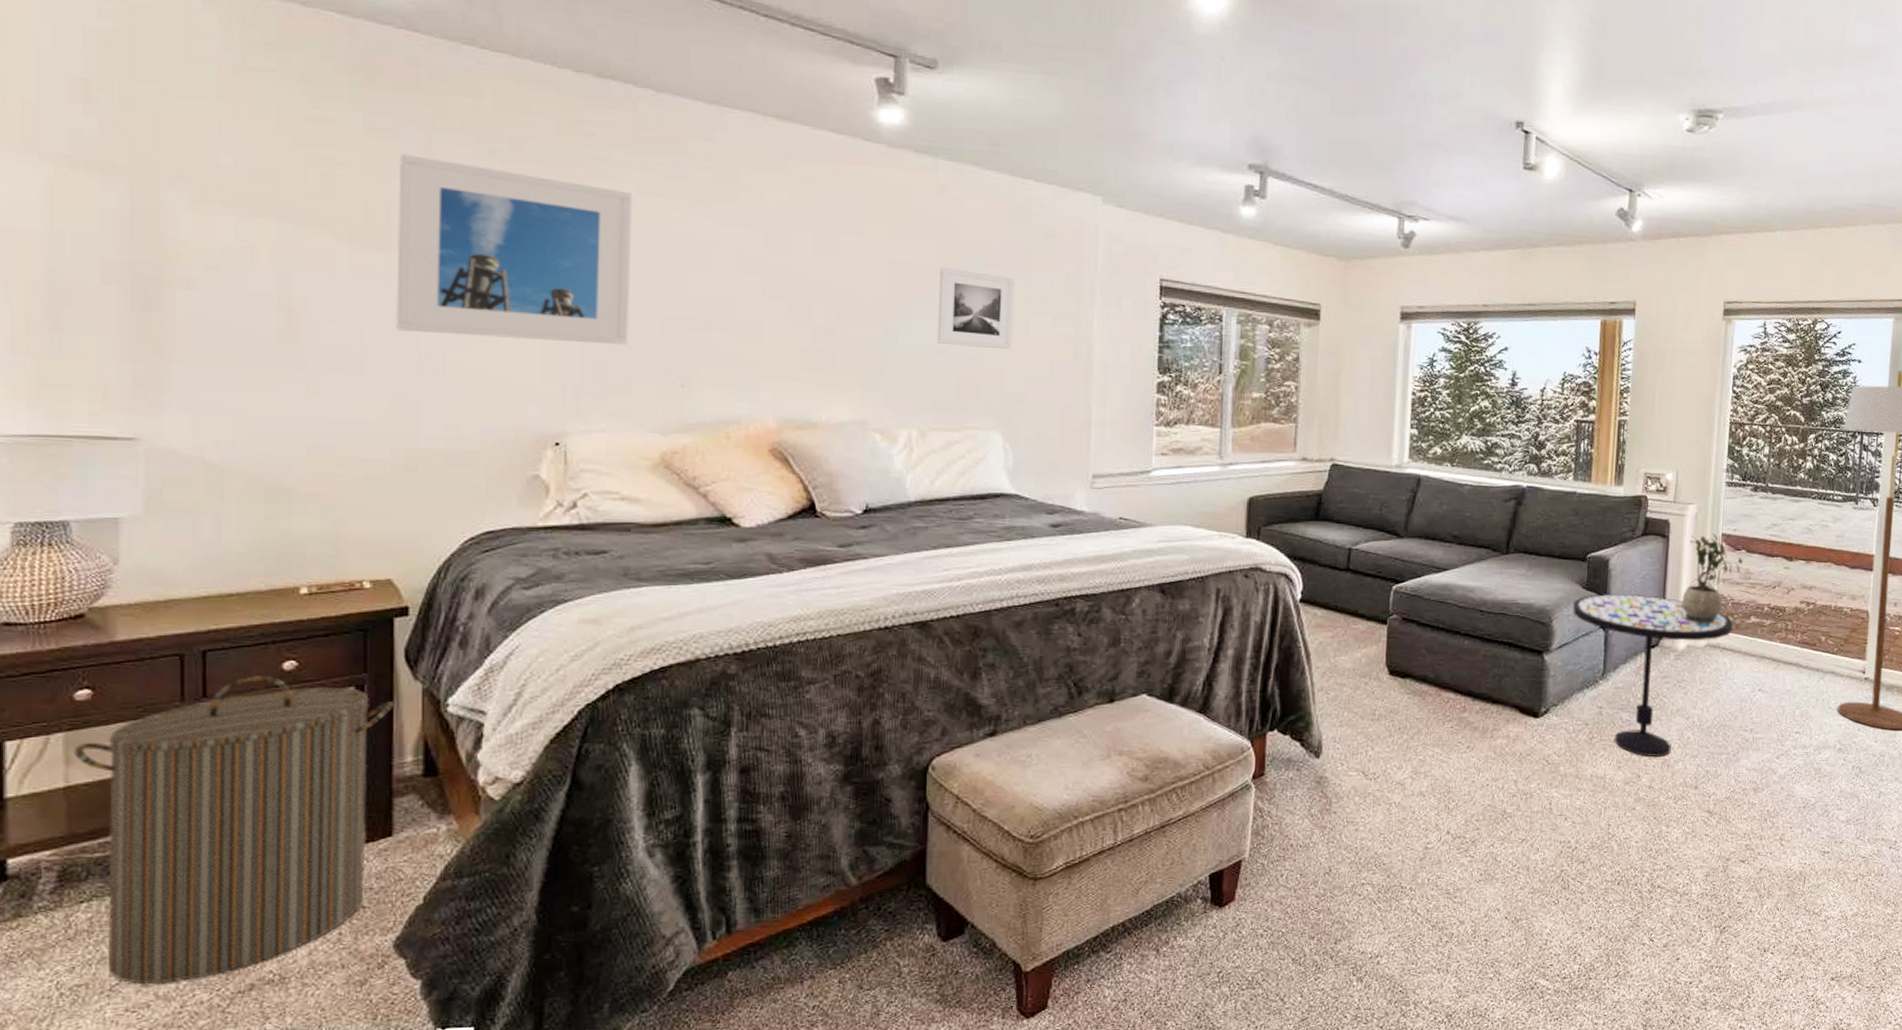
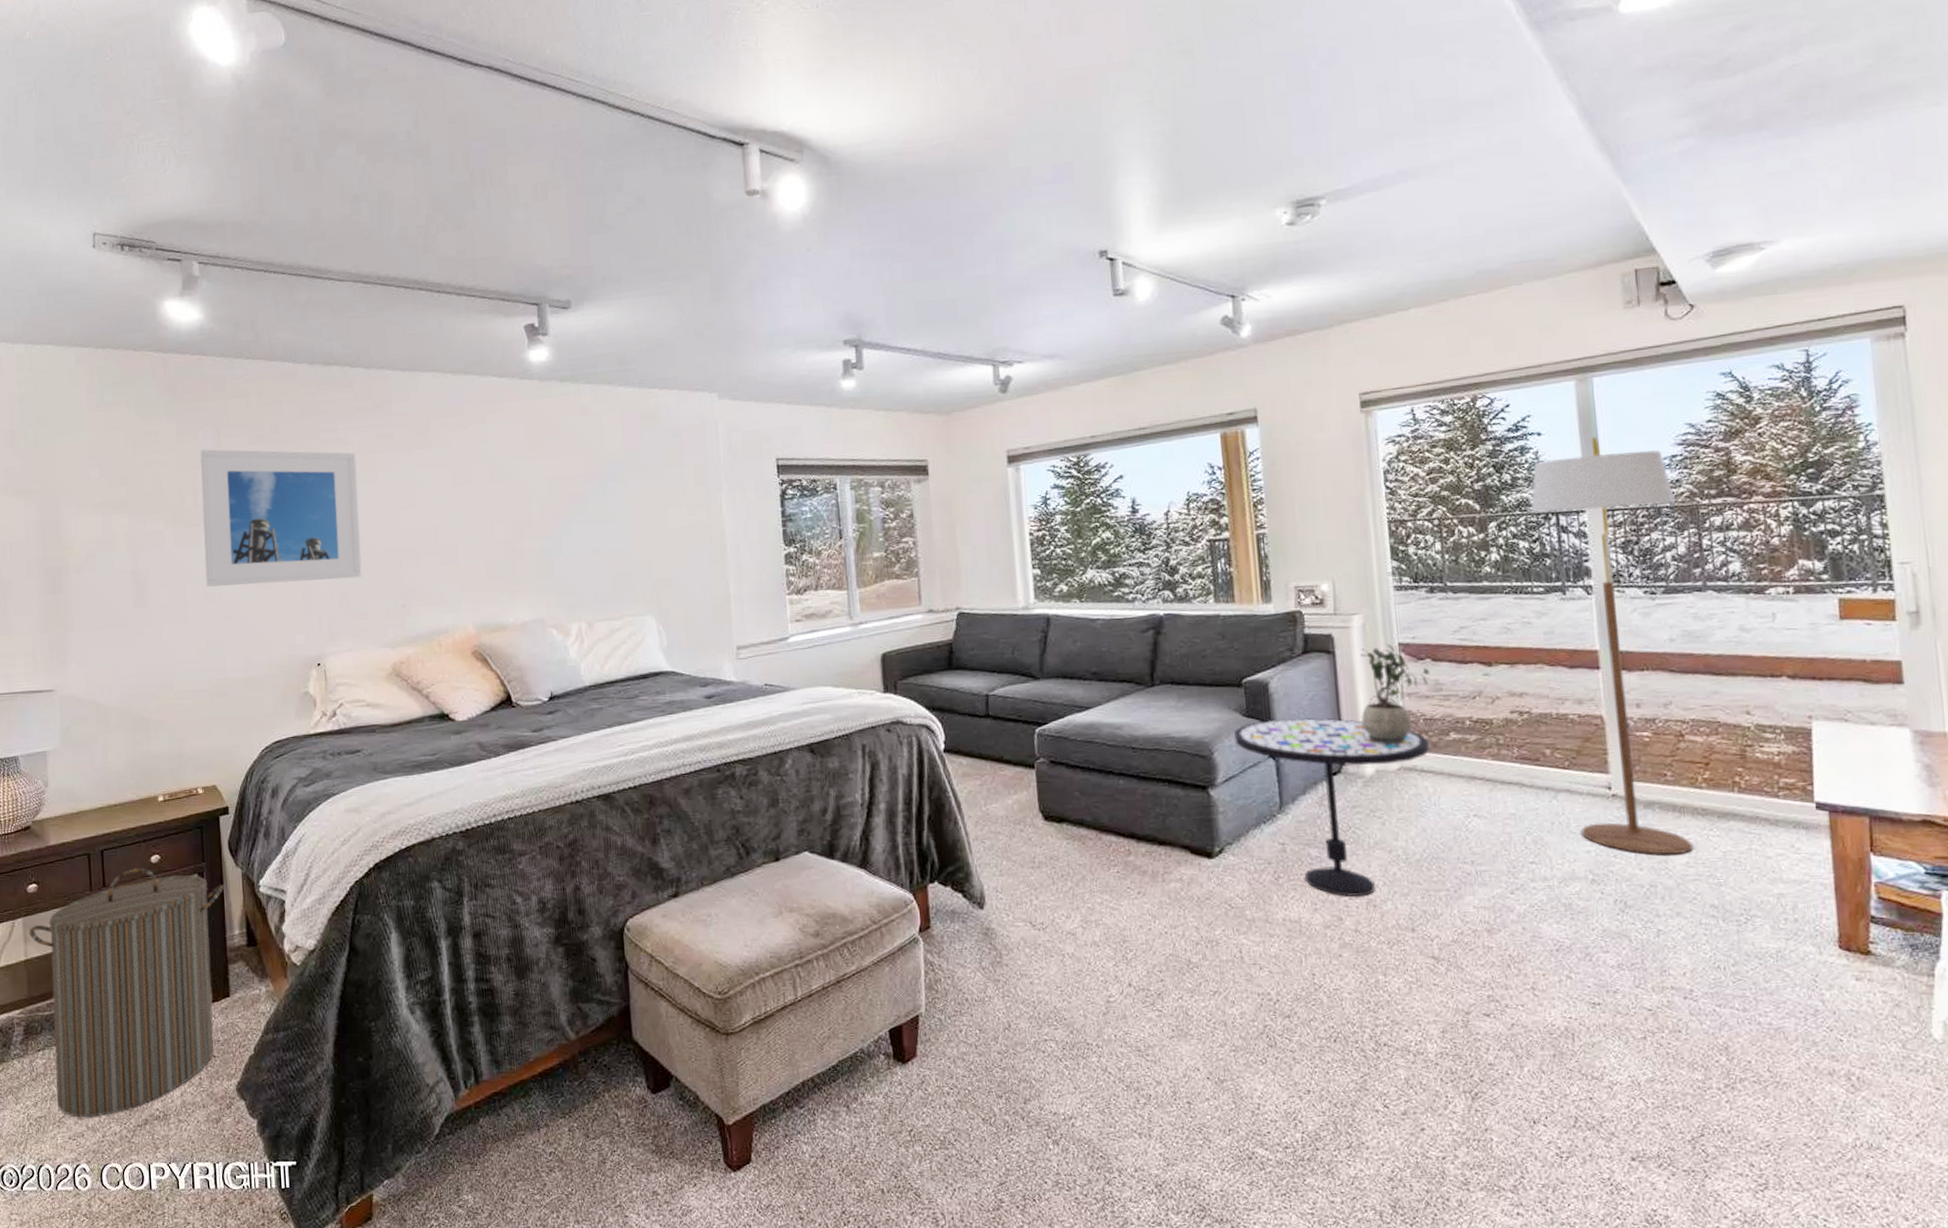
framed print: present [937,267,1014,350] -> none [590,476,656,544]

